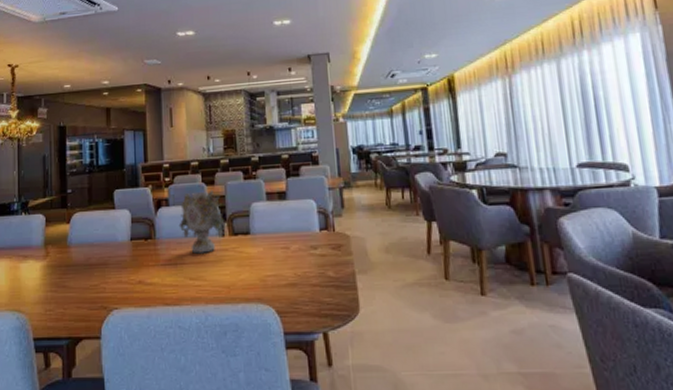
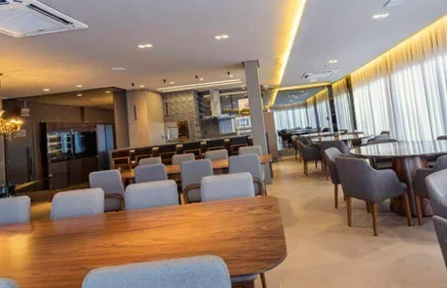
vase: present [178,189,225,254] -> none [144,168,182,220]

